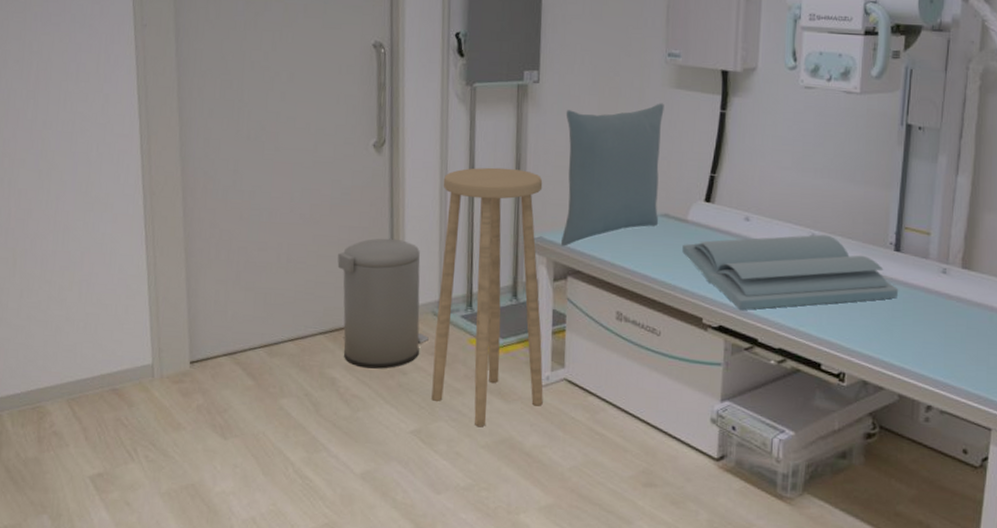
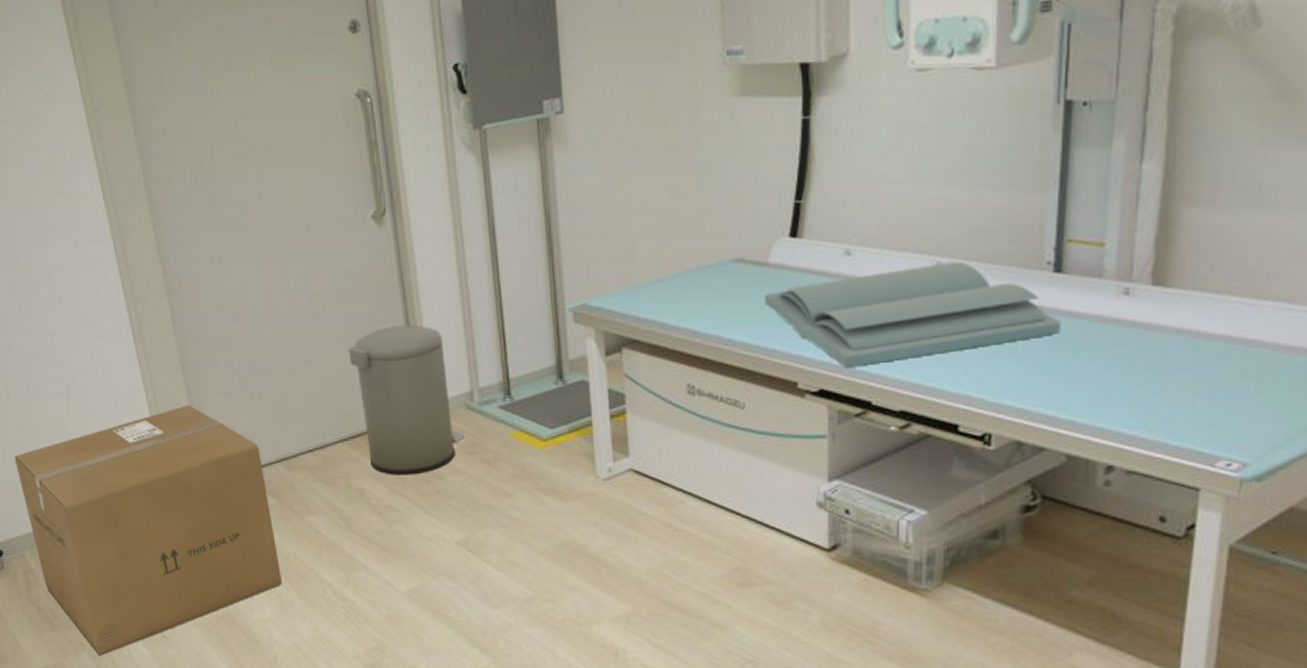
box: none [9,289,249,520] -> present [14,405,282,657]
stool: present [431,167,543,426] -> none [459,224,607,531]
pillow: present [561,103,664,247] -> none [600,117,732,313]

